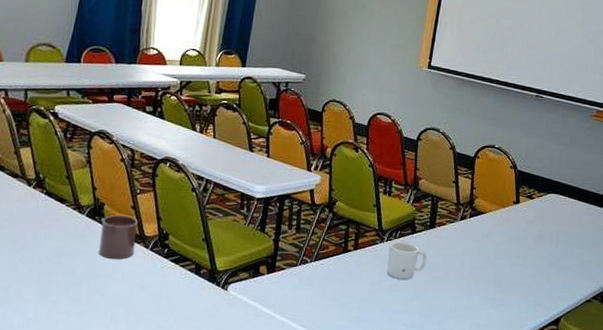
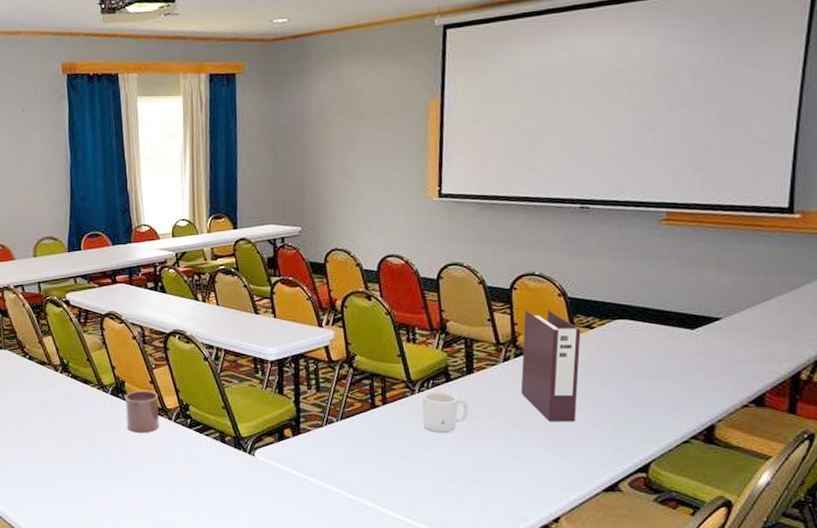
binder: none [470,177,524,278] -> present [520,310,581,422]

